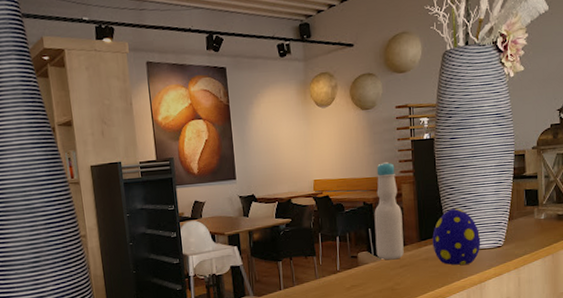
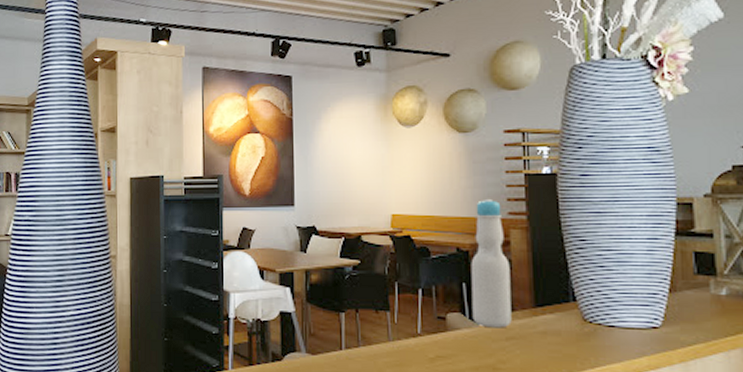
decorative egg: present [432,208,481,265] -> none [553,267,627,347]

